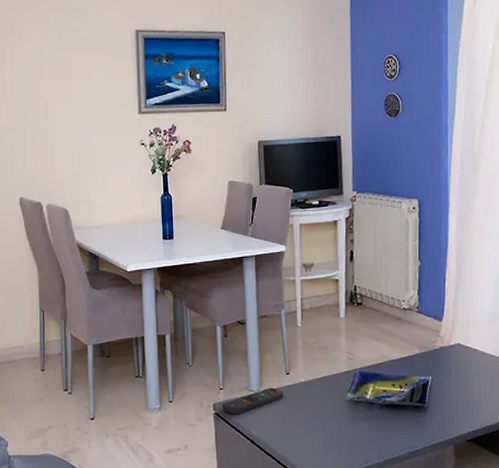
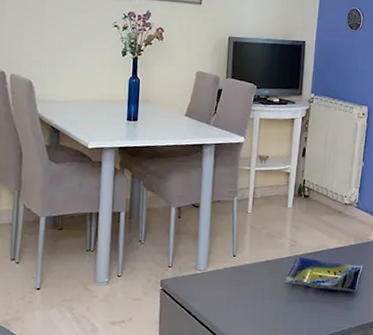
remote control: present [222,387,284,415] -> none [169,267,229,291]

